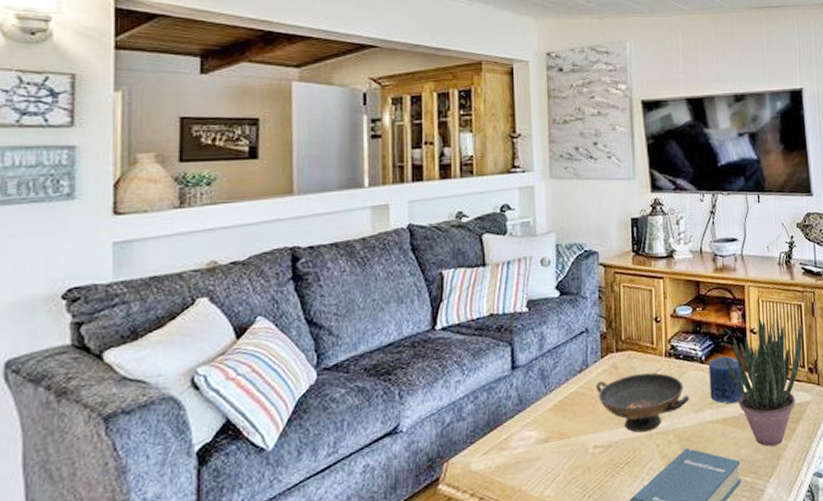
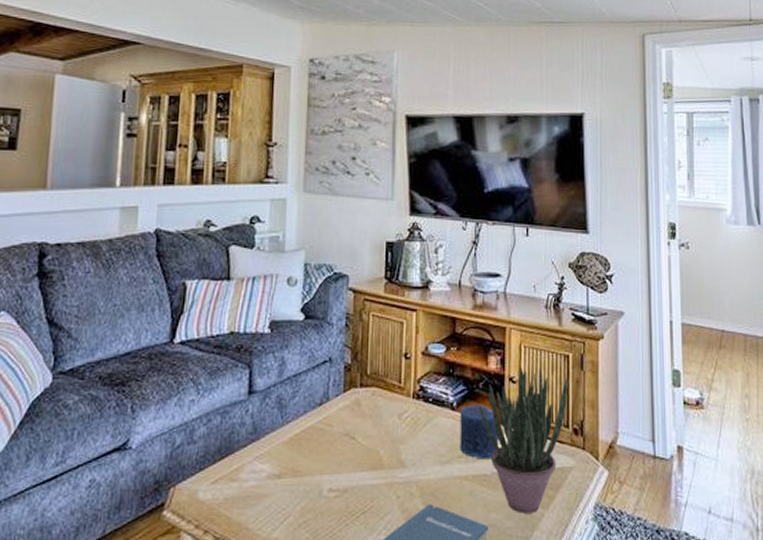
decorative bowl: present [596,372,689,433] -> none [336,414,437,480]

